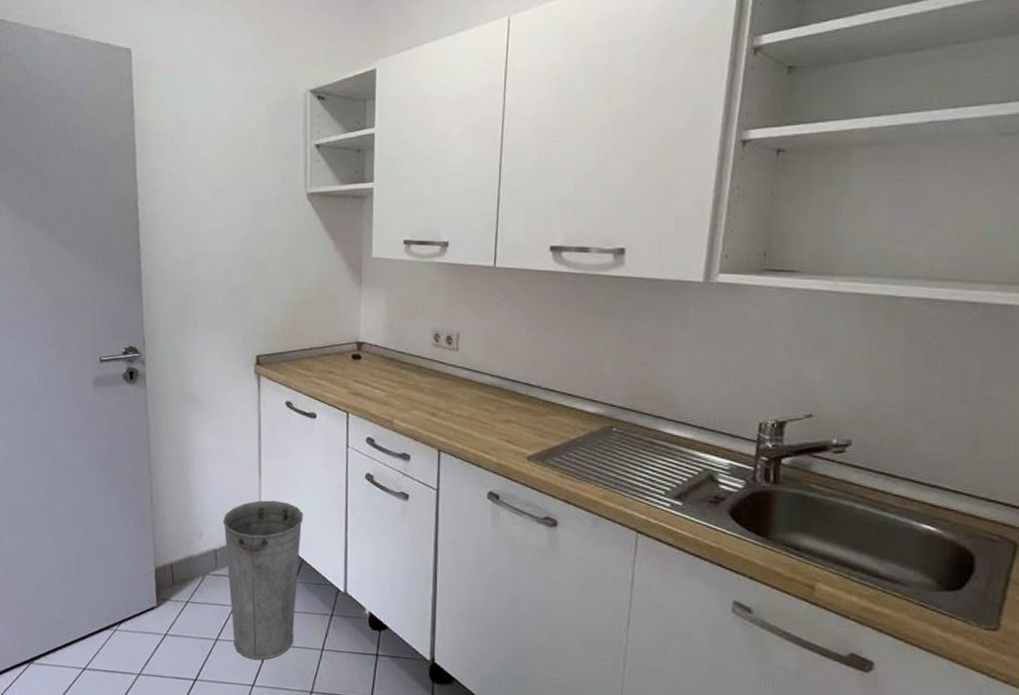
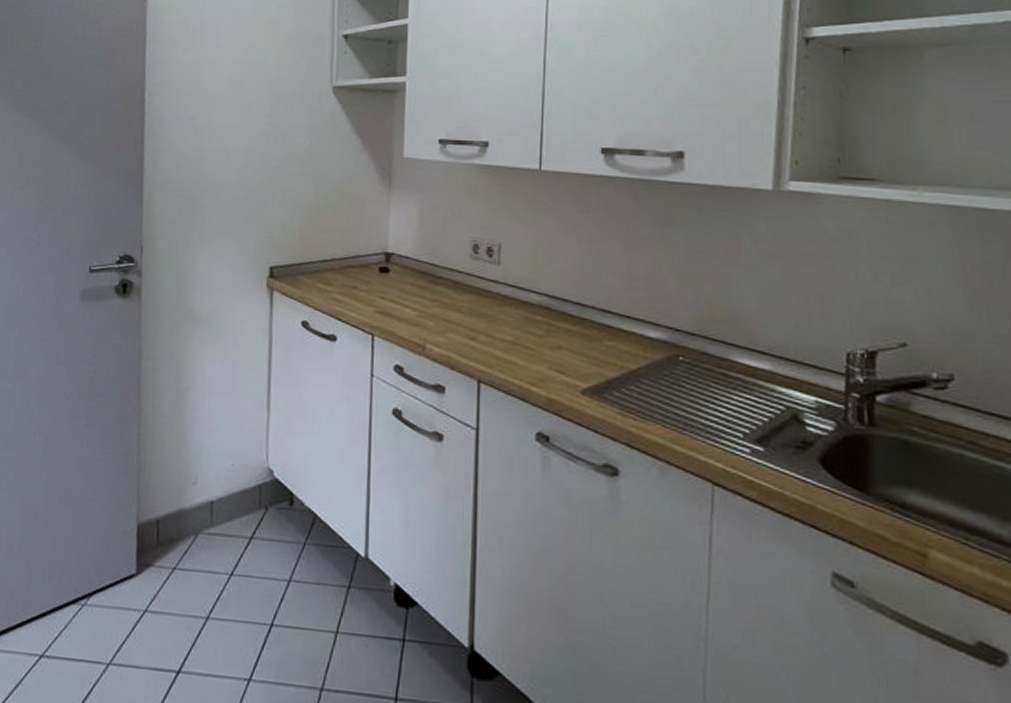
bucket: present [222,500,303,661] -> none [221,440,318,646]

